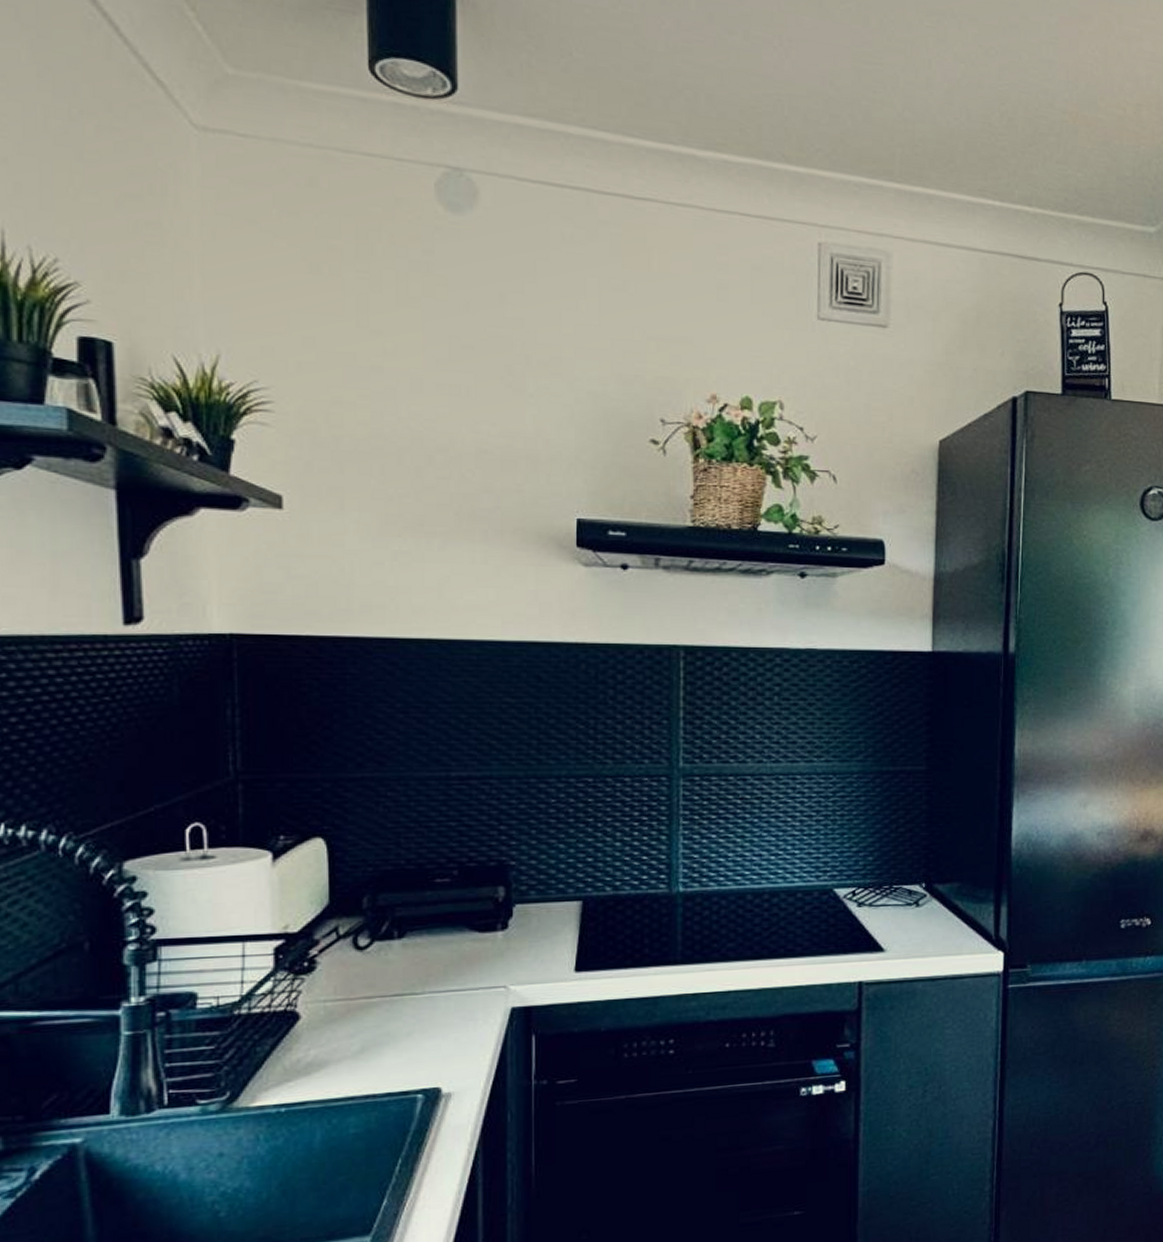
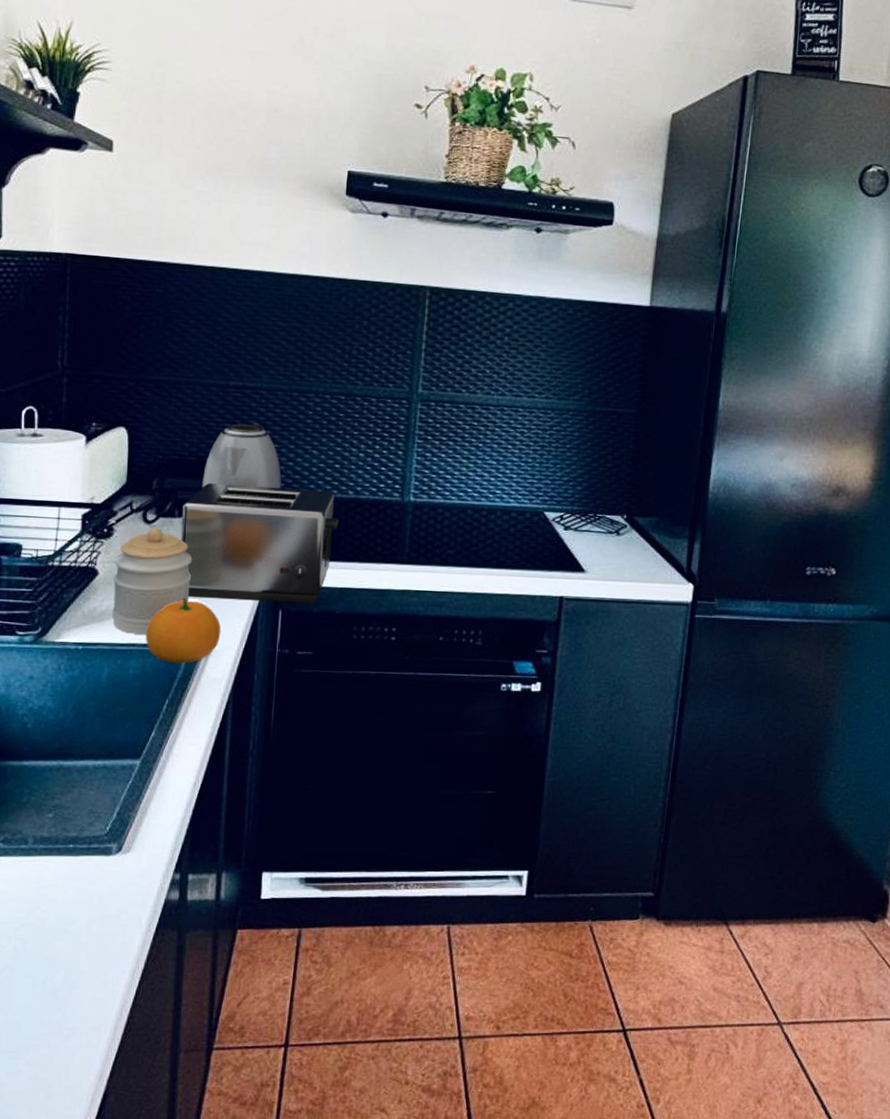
jar: none [320,953,420,1086] -> present [112,527,192,635]
fruit: none [366,1032,462,1115] -> present [145,596,221,664]
toaster: none [402,889,596,1032] -> present [180,482,339,604]
kettle: none [426,819,523,901] -> present [202,423,282,489]

